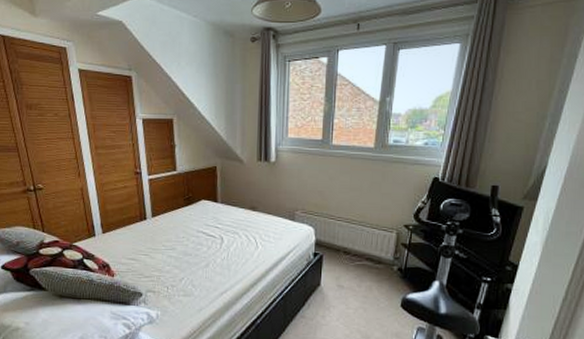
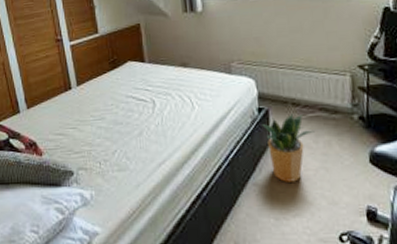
potted plant: none [315,260,359,317] -> present [261,114,315,182]

